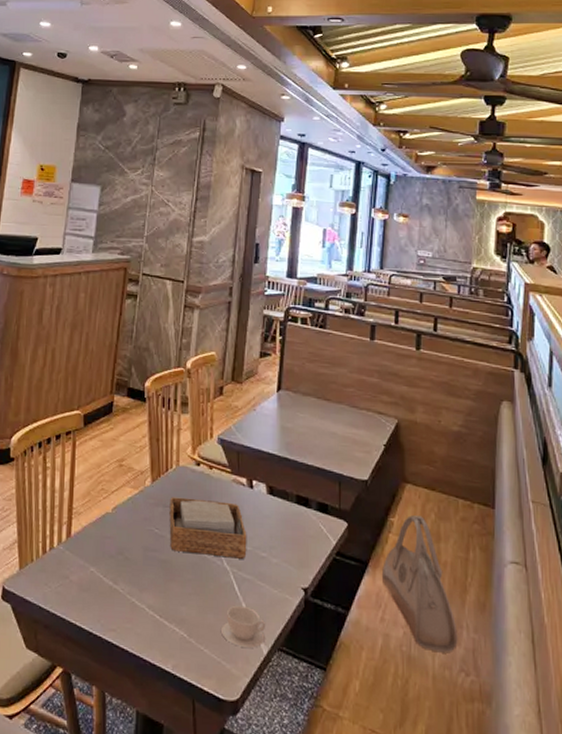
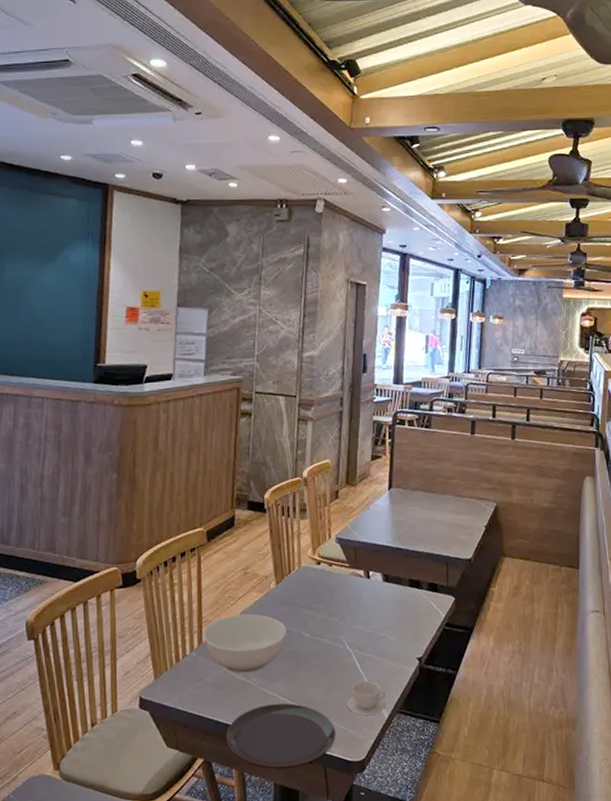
bowl: none [72,509,161,577] -> present [203,613,287,673]
plate: none [89,616,207,697] -> present [226,703,336,770]
napkin holder: present [169,497,247,559] -> none [294,593,367,643]
handbag: present [381,515,458,654] -> none [484,583,549,694]

